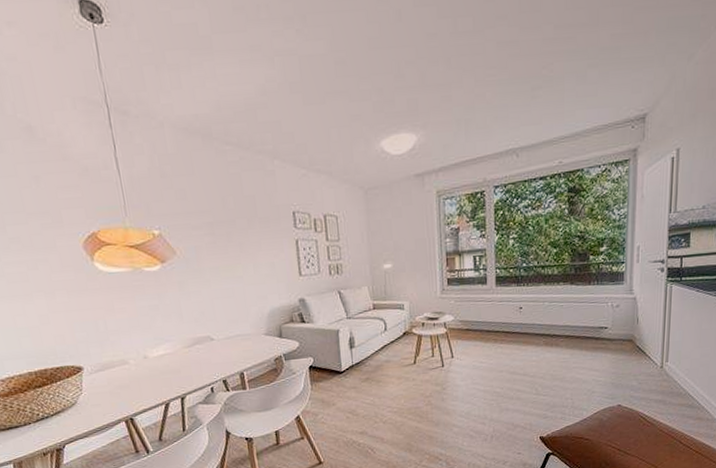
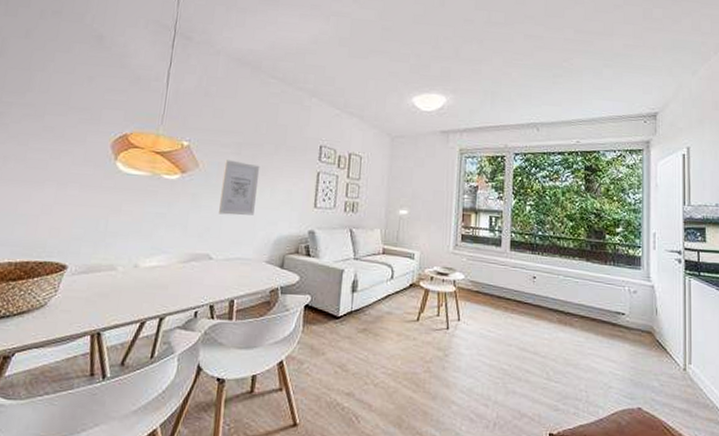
wall art: none [201,241,243,297] -> present [219,160,260,216]

